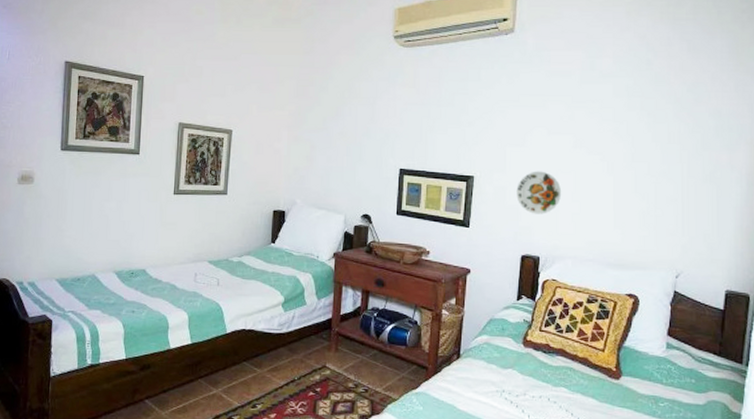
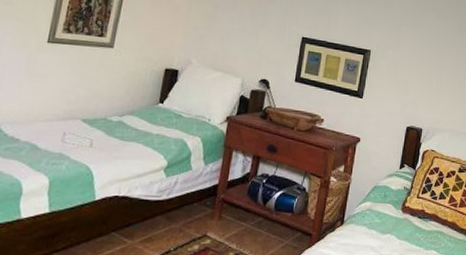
decorative plate: present [516,171,562,214] -> none [406,50,445,90]

